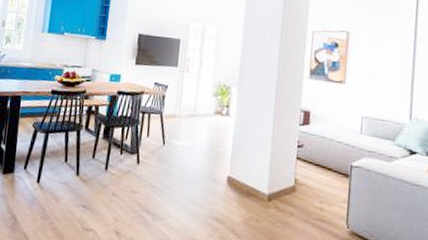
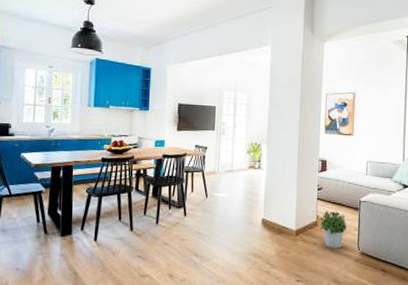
potted plant: none [299,174,334,223] -> present [320,211,347,249]

